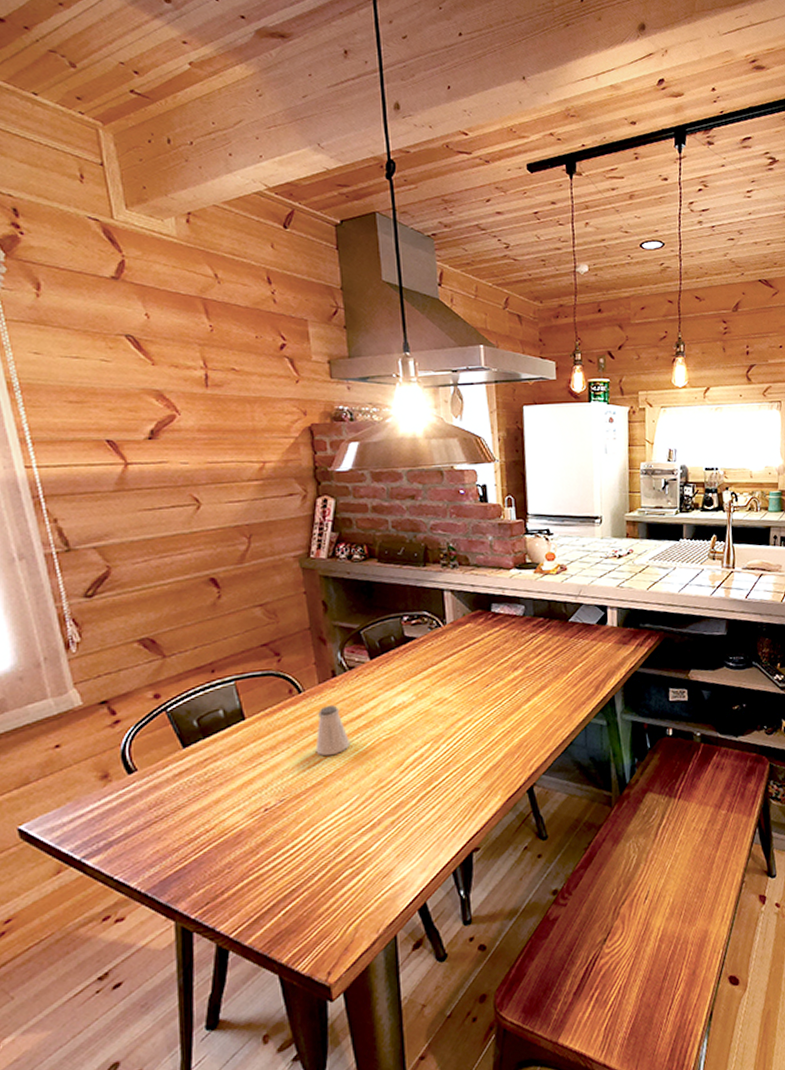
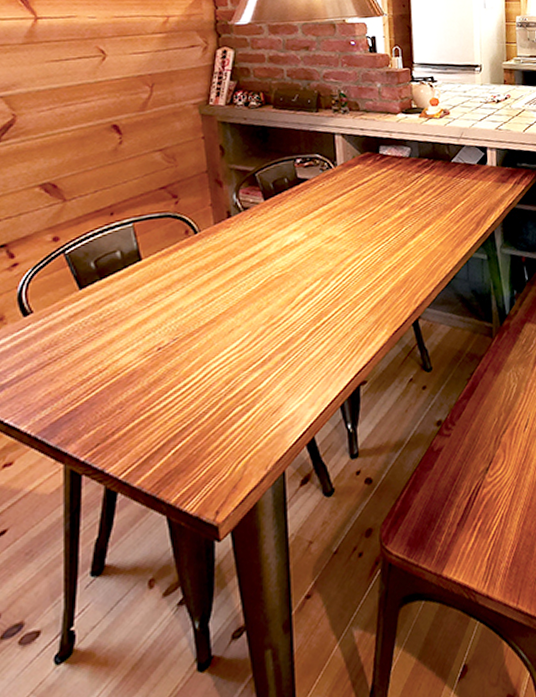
saltshaker: present [315,705,351,757] -> none [209,245,244,295]

